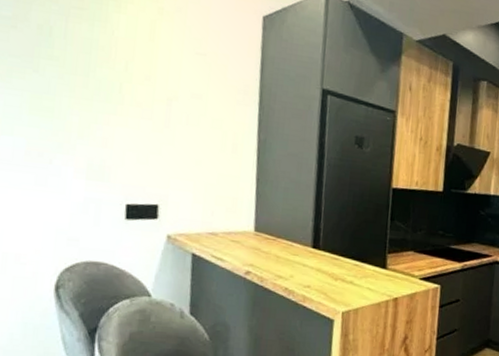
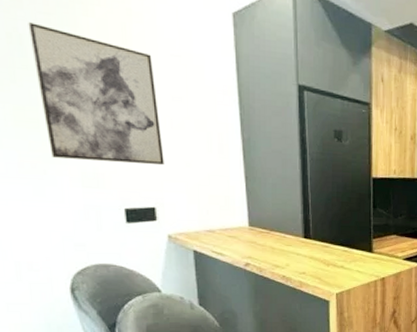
wall art: none [59,16,177,161] -> present [28,22,164,165]

